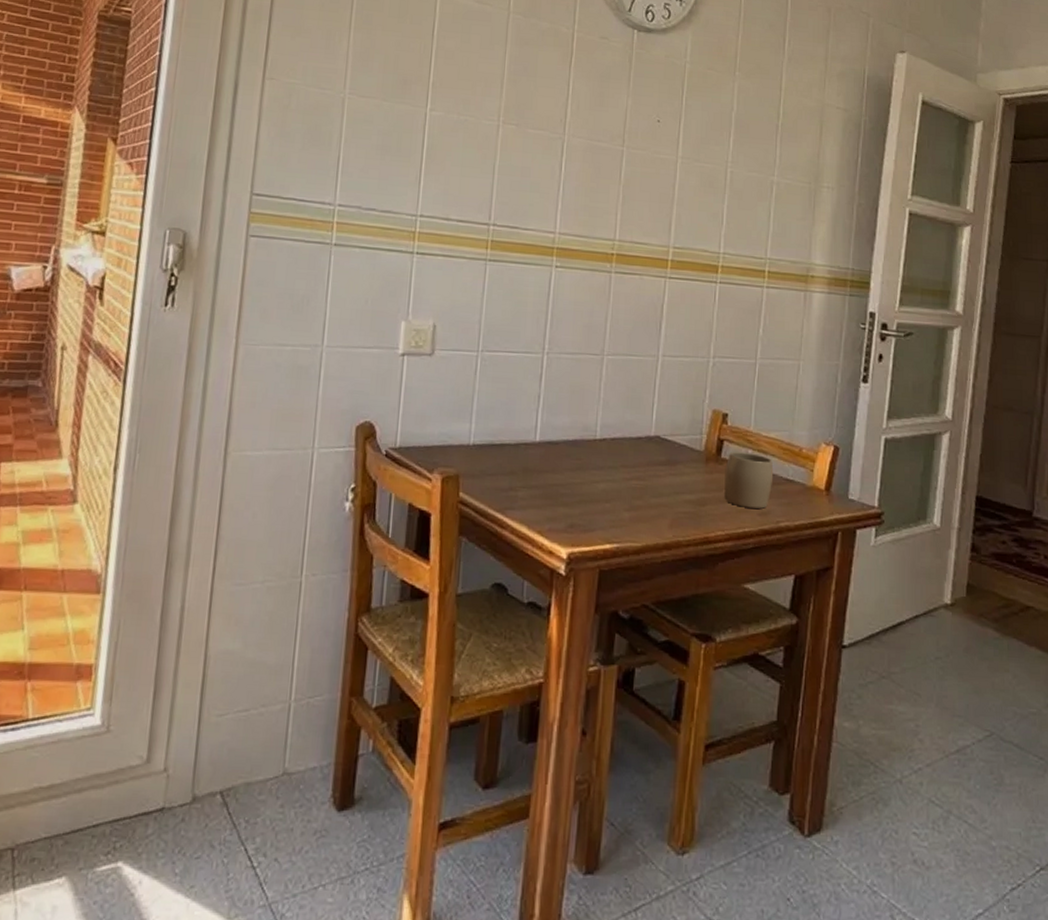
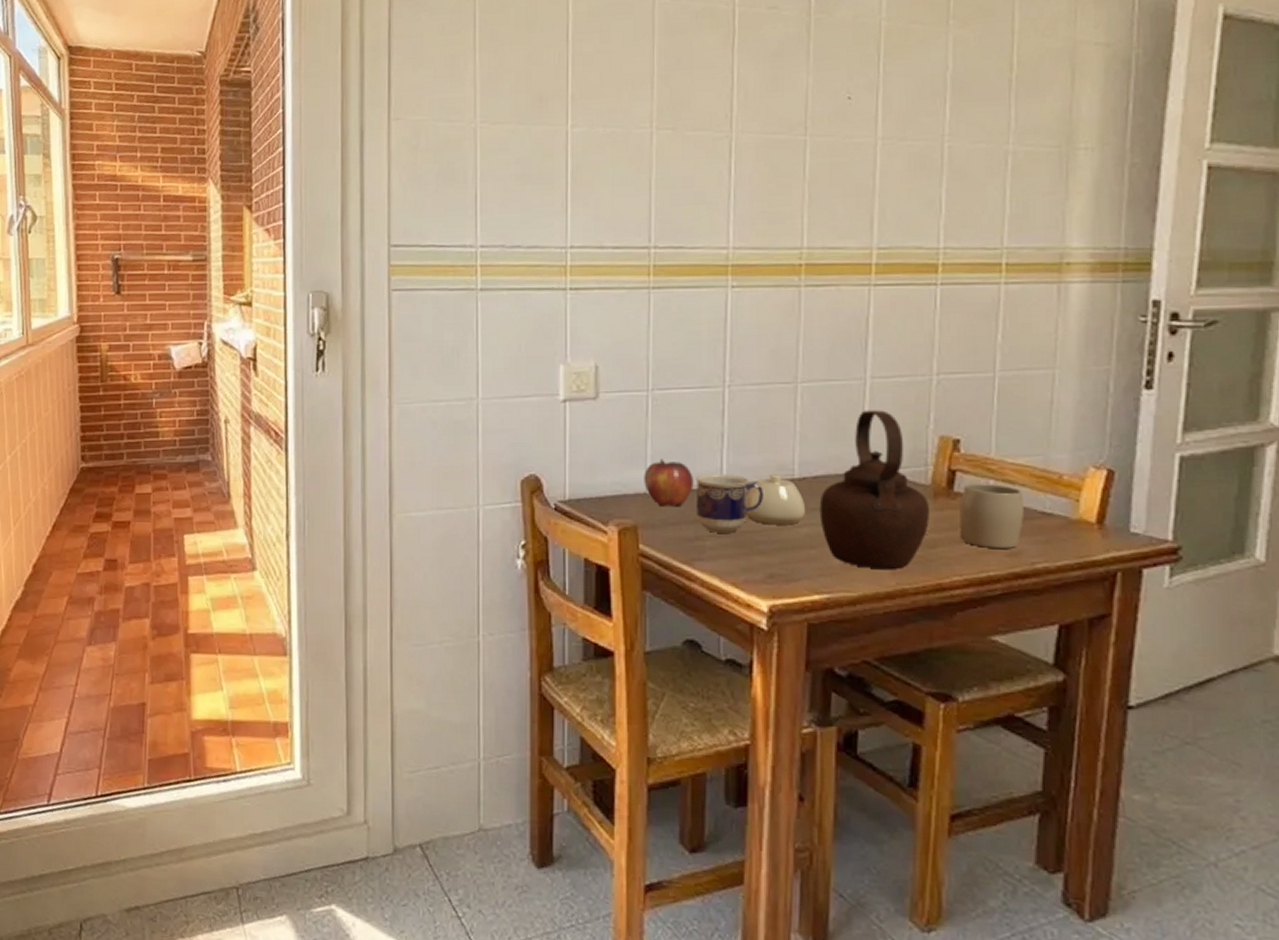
fruit: none [468,414,512,459] -> present [644,459,694,507]
cup: none [511,430,571,485] -> present [695,474,765,533]
sugar bowl: none [553,434,605,481] -> present [745,474,806,525]
teapot: none [614,383,703,523] -> present [819,410,931,569]

